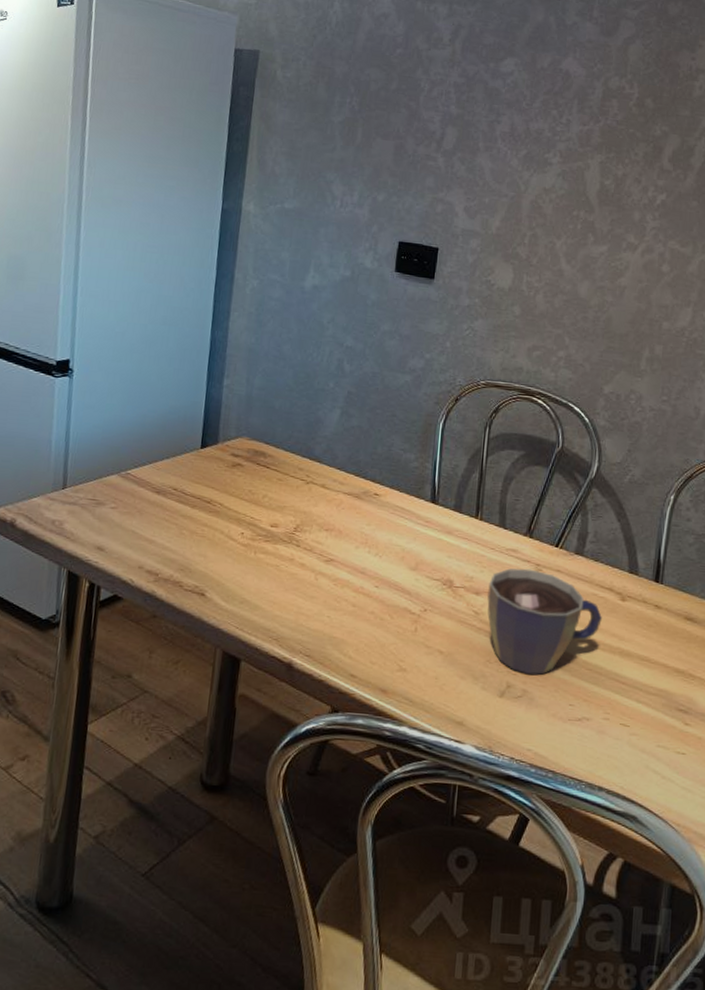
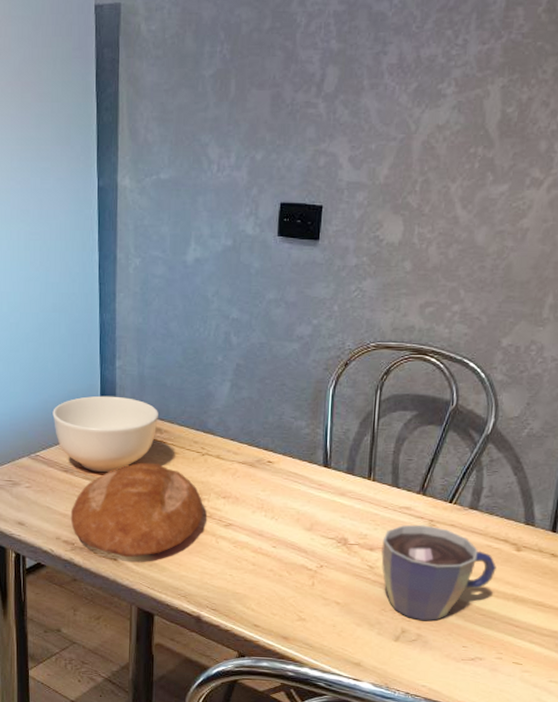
bowl: none [150,414,264,496] -> present [52,395,158,472]
bread: none [157,487,304,593] -> present [70,462,203,558]

